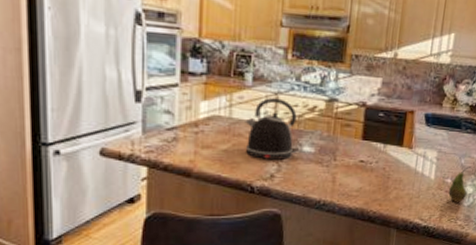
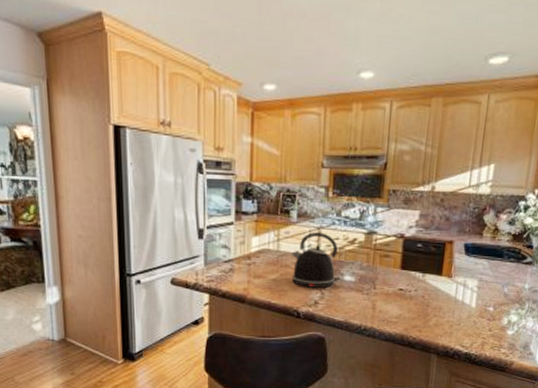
fruit: present [448,167,472,202] -> none [491,295,515,330]

